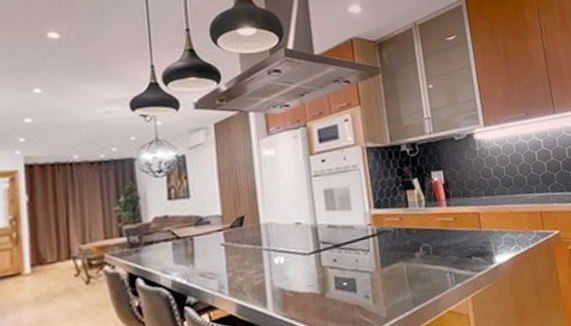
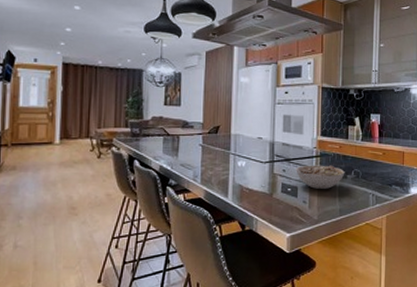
bowl: none [349,243,412,278] -> present [296,165,345,189]

